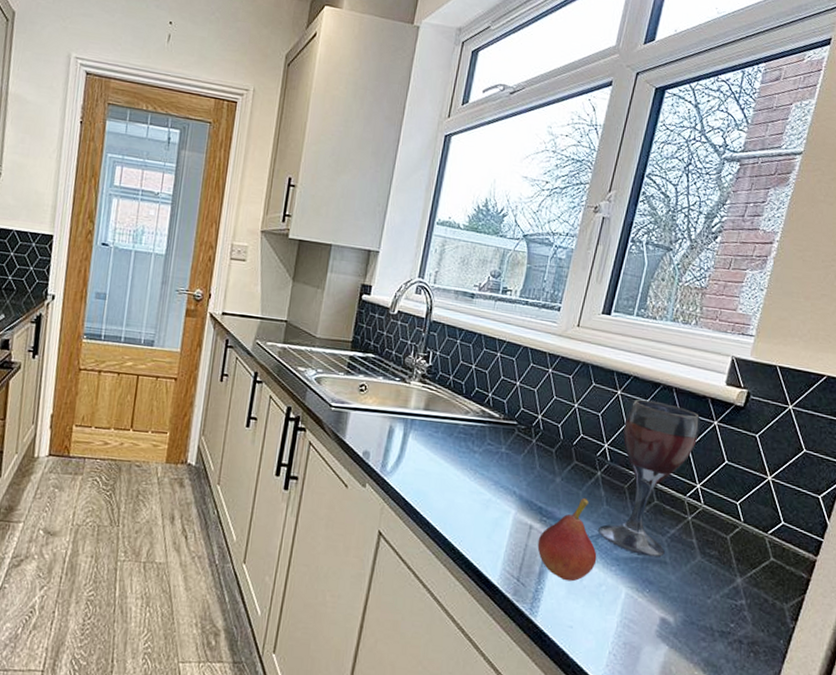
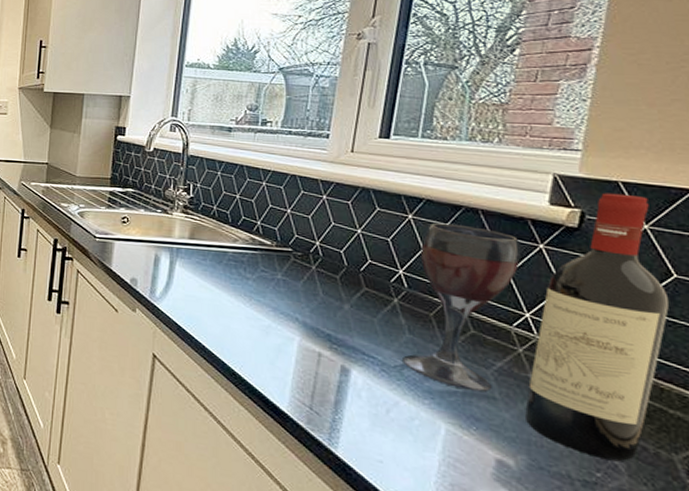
fruit: present [537,497,597,582] -> none [329,325,404,414]
wine bottle: none [686,375,798,613] -> present [525,193,670,462]

